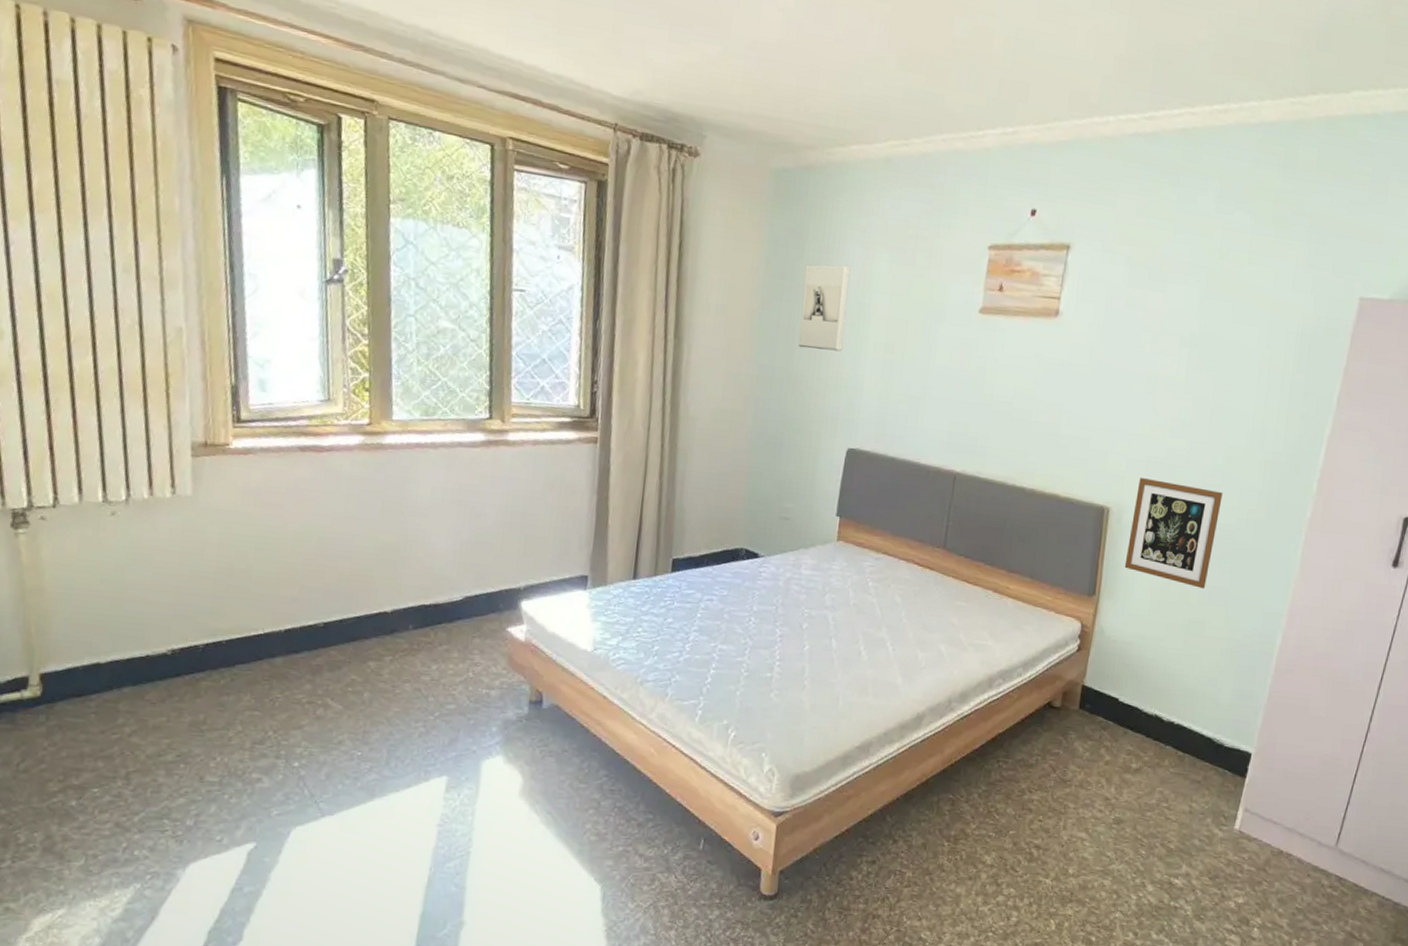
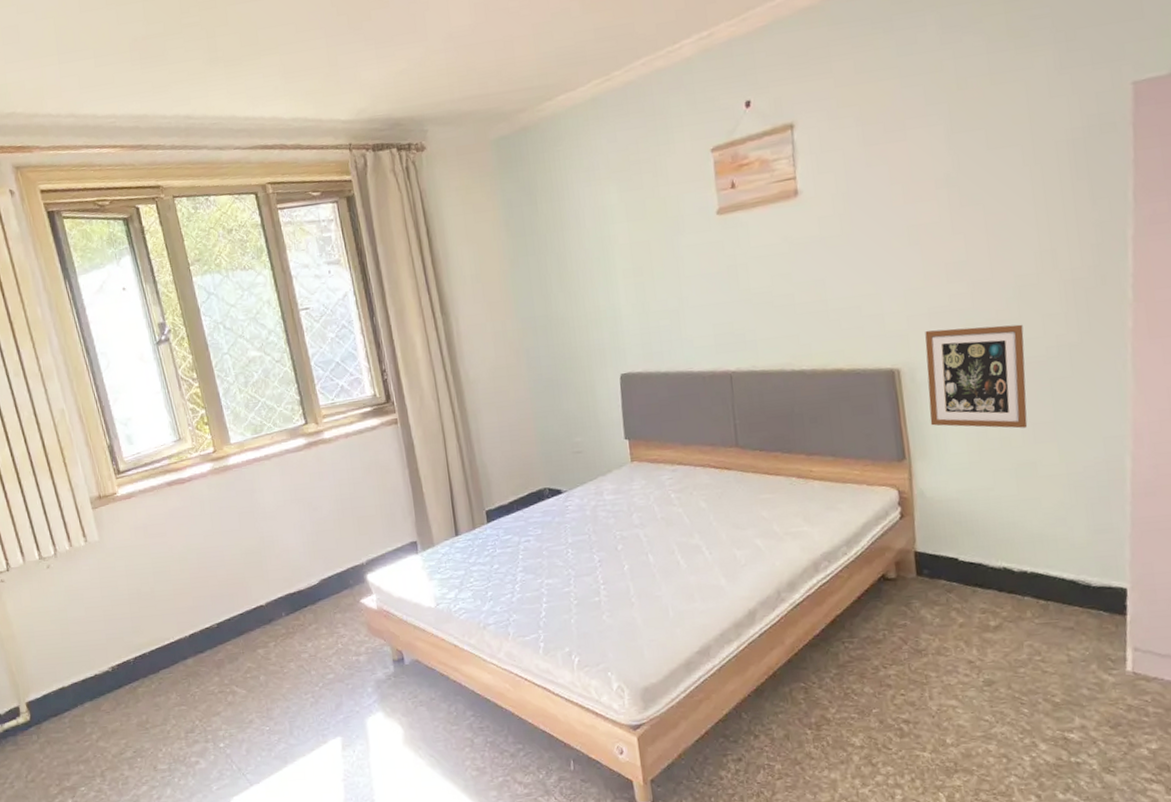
wall sculpture: present [799,264,851,352] -> none [542,206,594,294]

